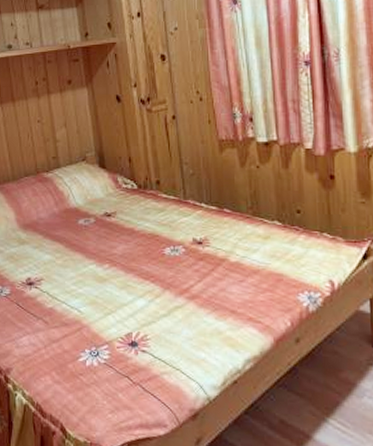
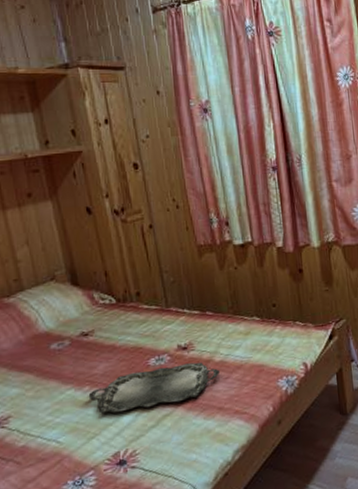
serving tray: none [107,258,234,297] -> present [88,362,219,414]

